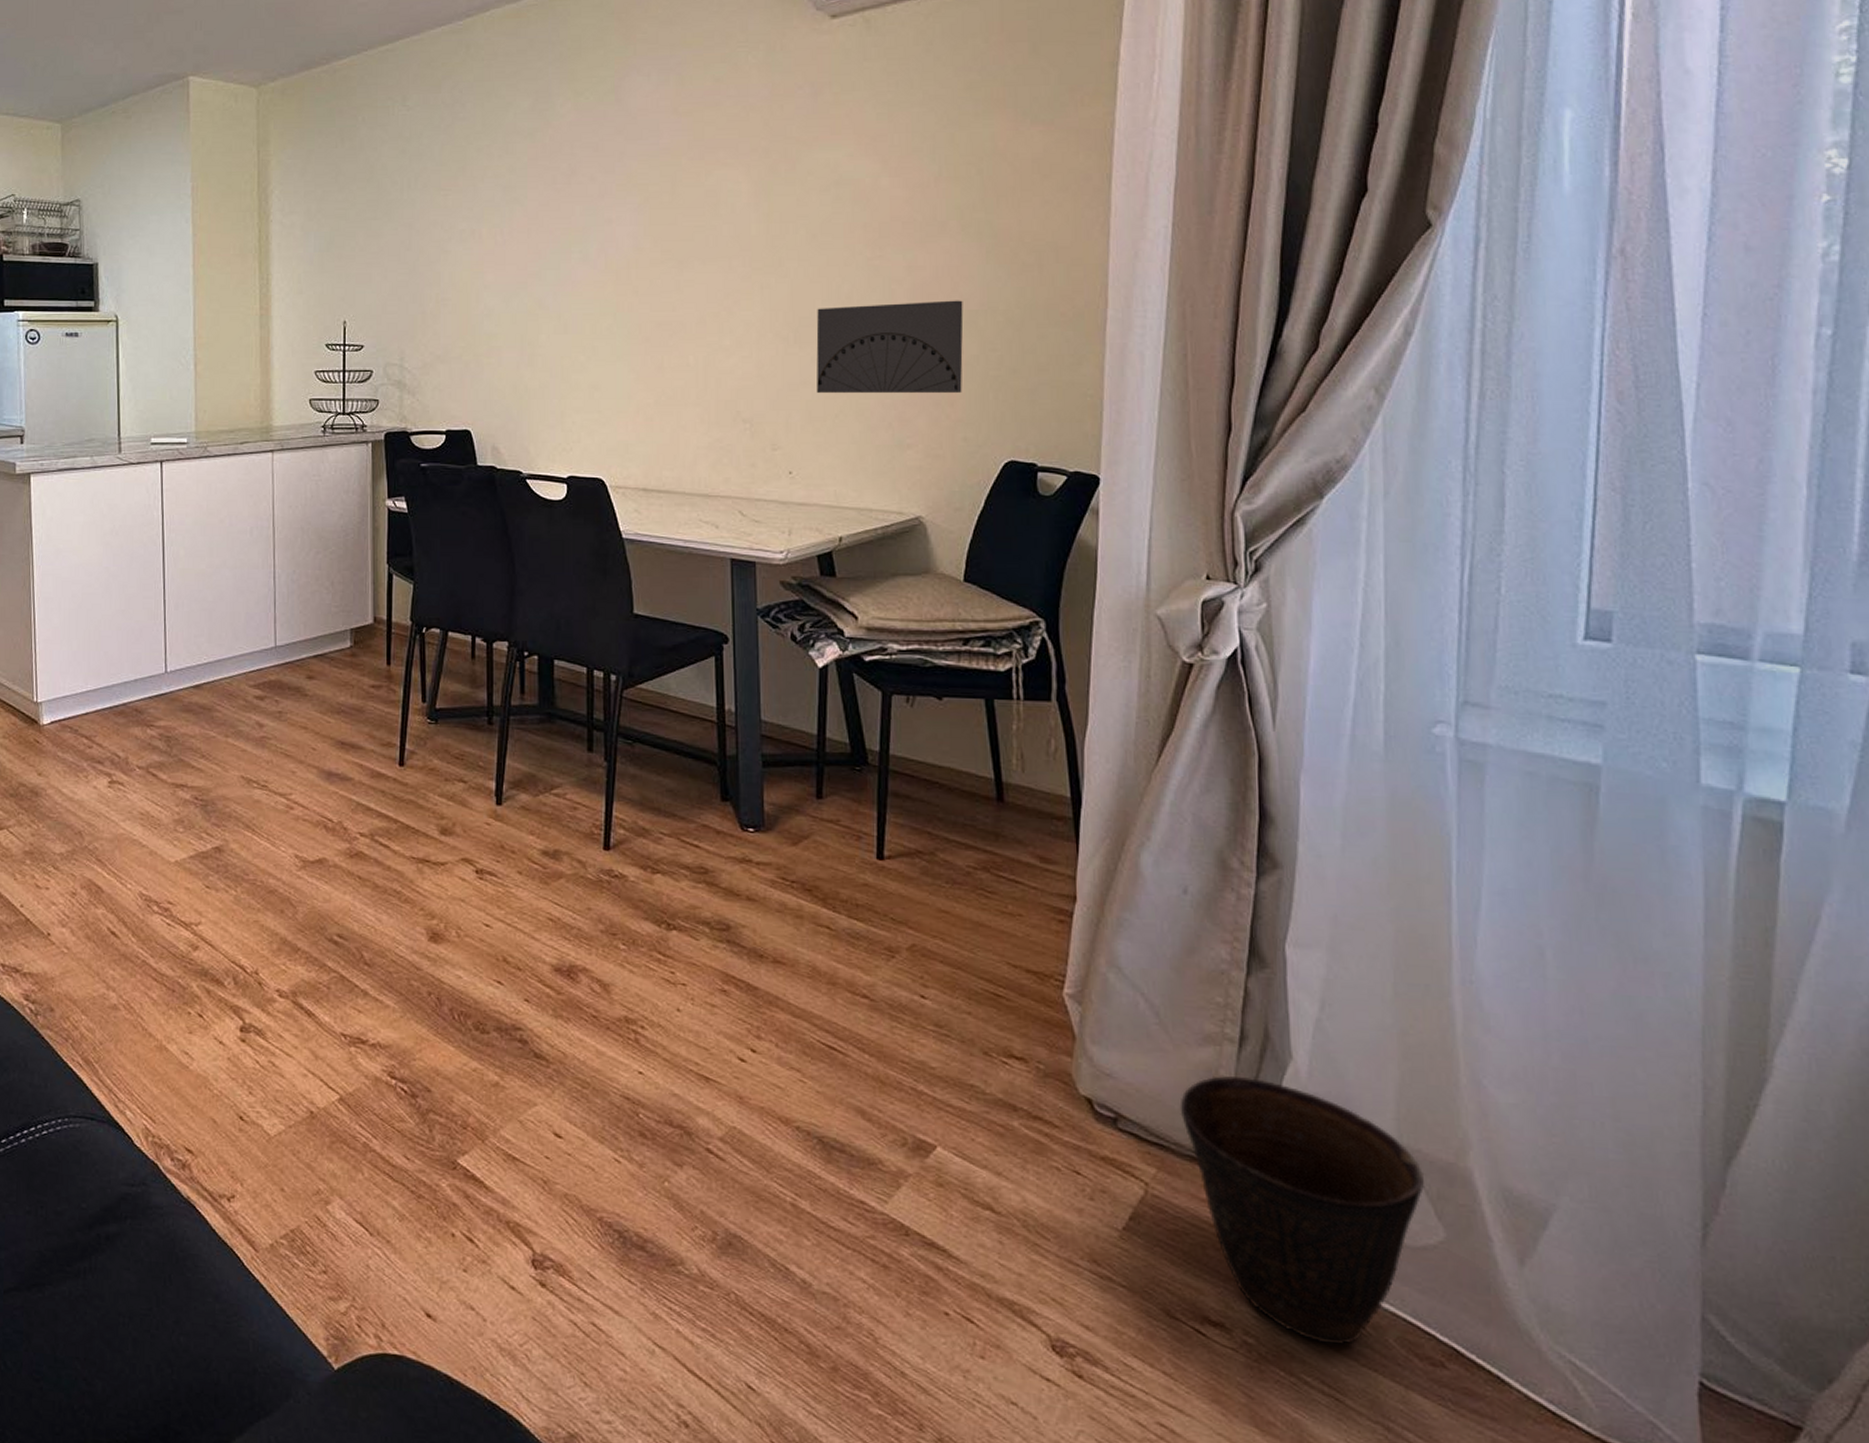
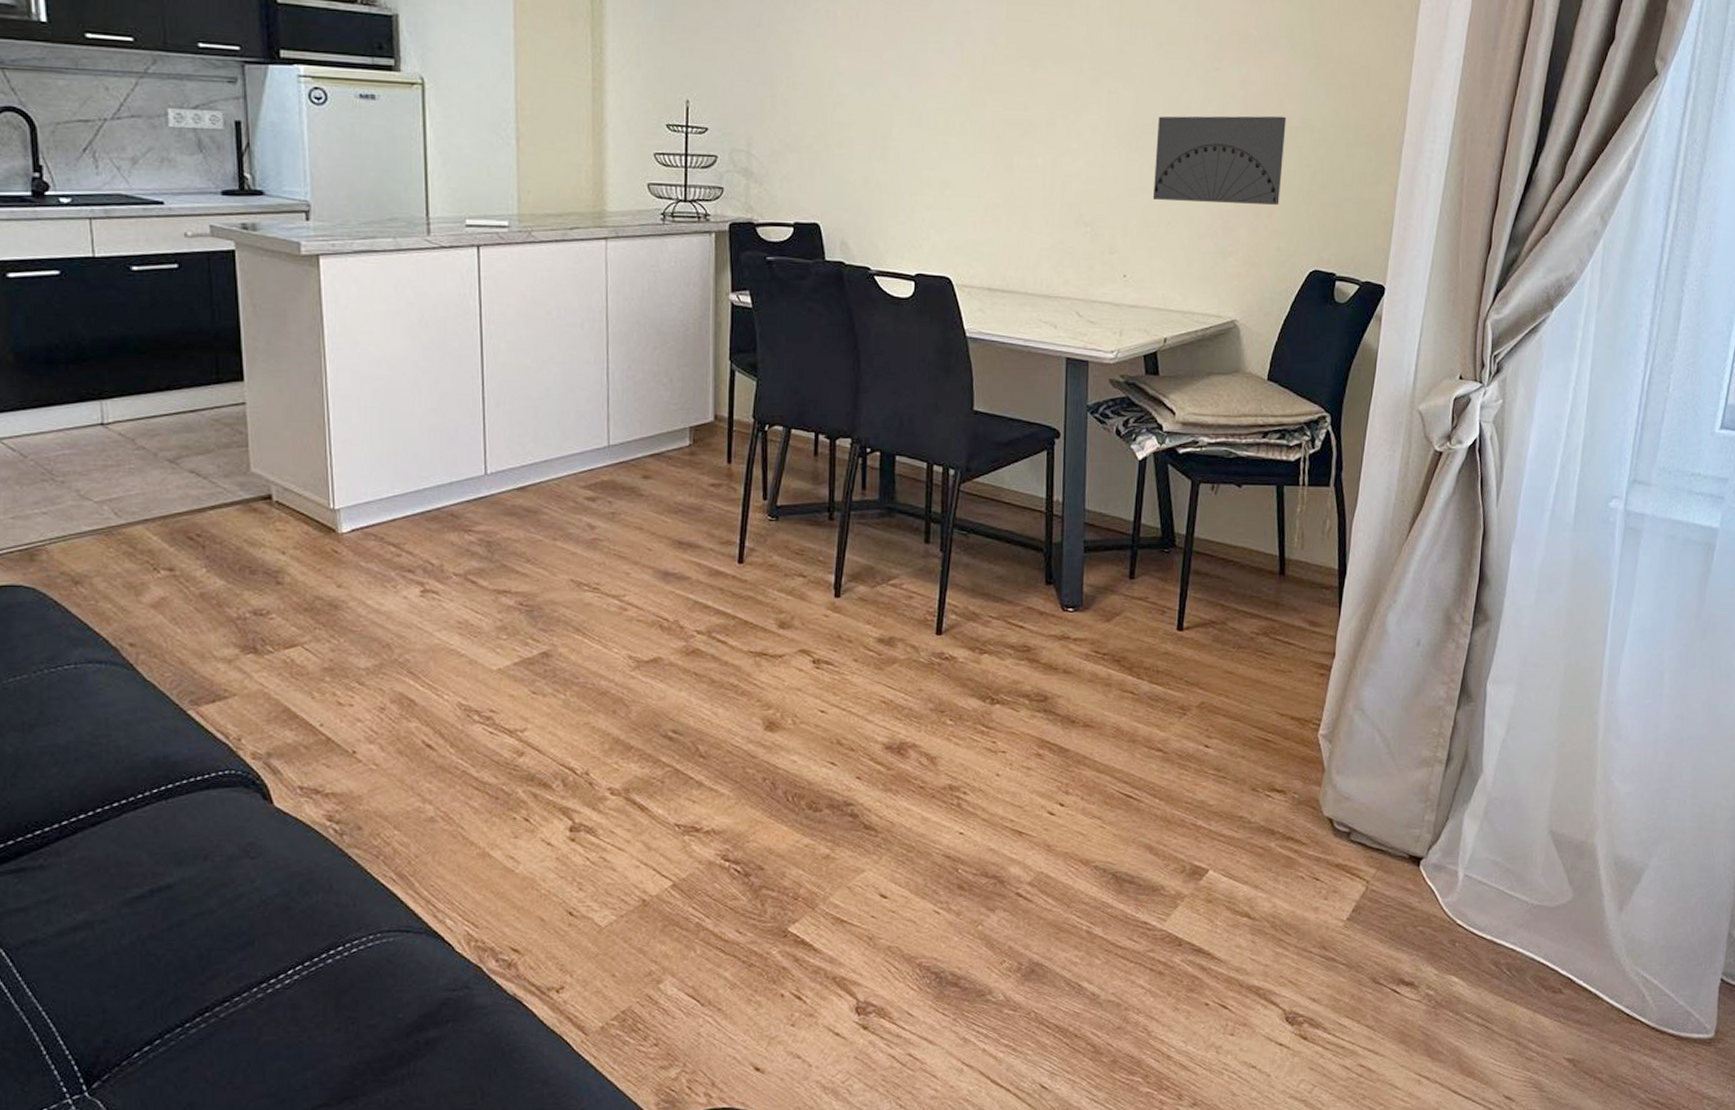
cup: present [1179,1074,1424,1345] -> none [1397,789,1564,988]

